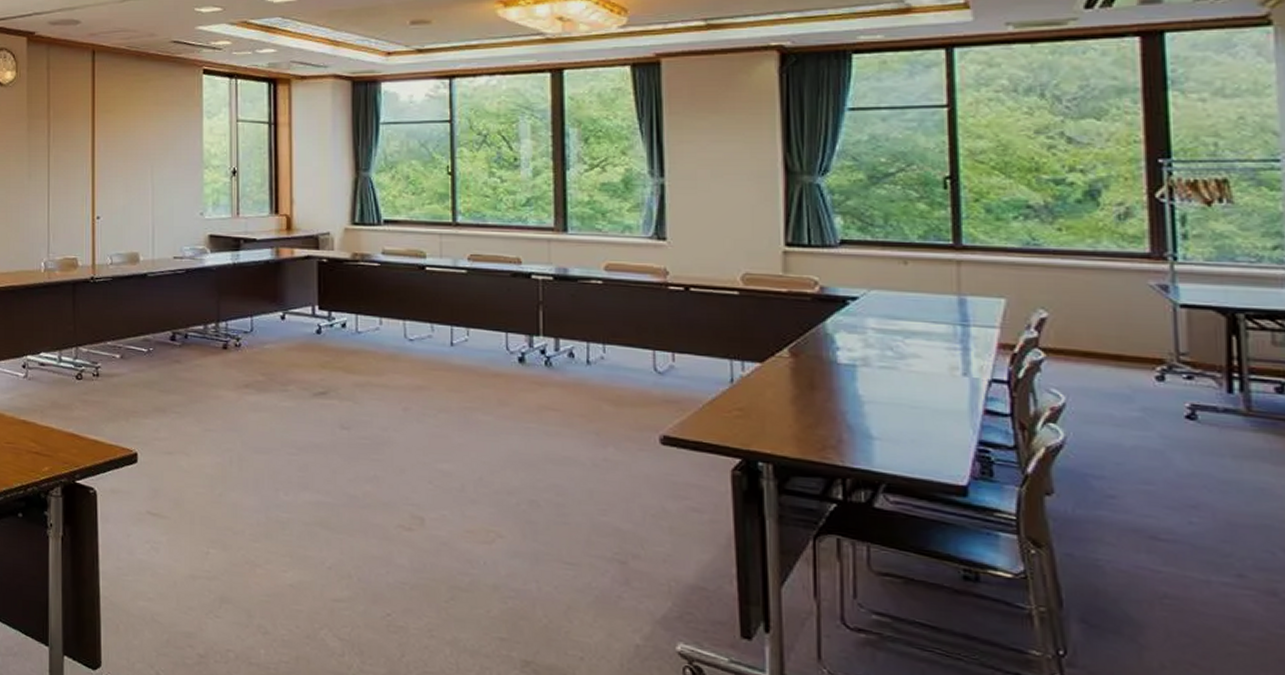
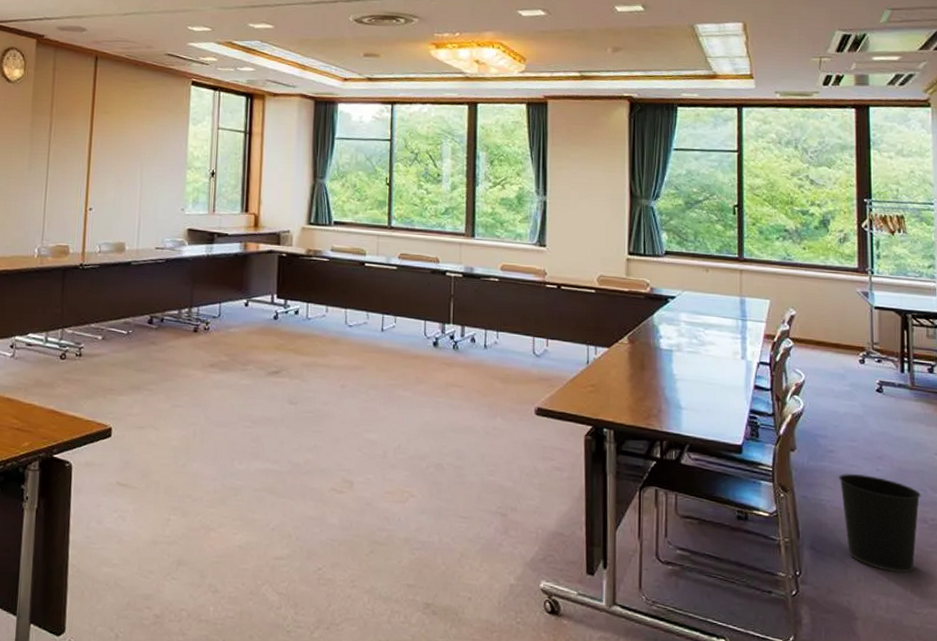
wastebasket: none [1125,526,1266,662] -> present [839,474,921,574]

